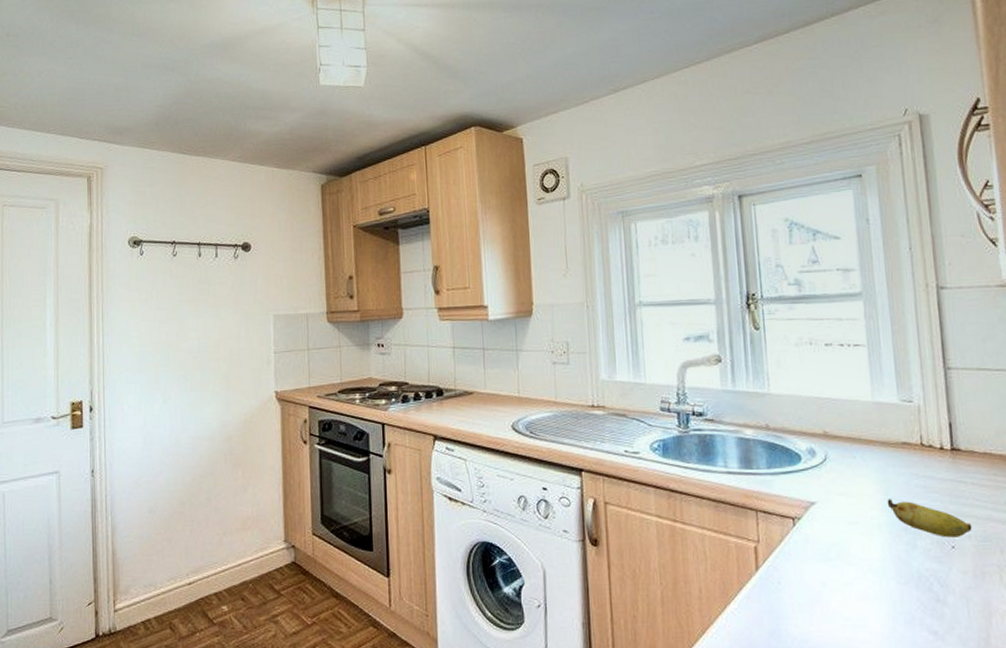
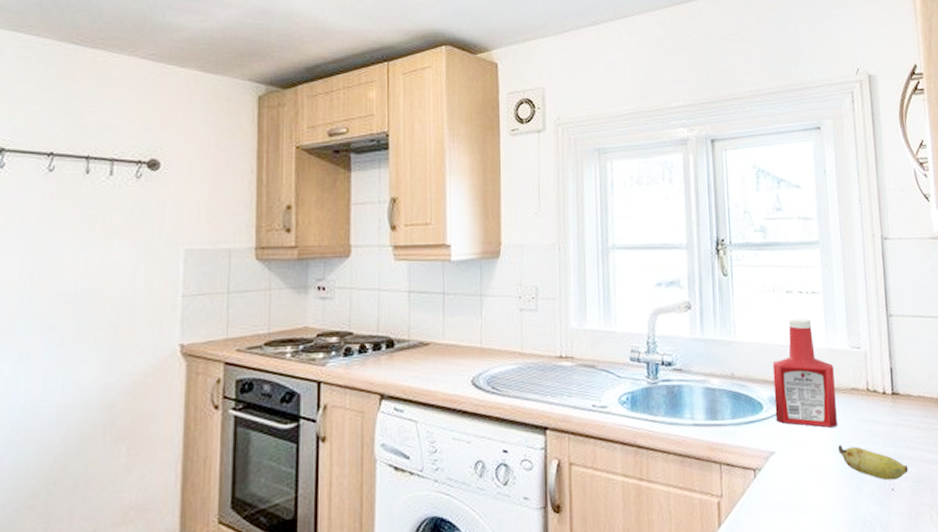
ketchup bottle: none [811,370,886,481] -> present [772,318,837,428]

